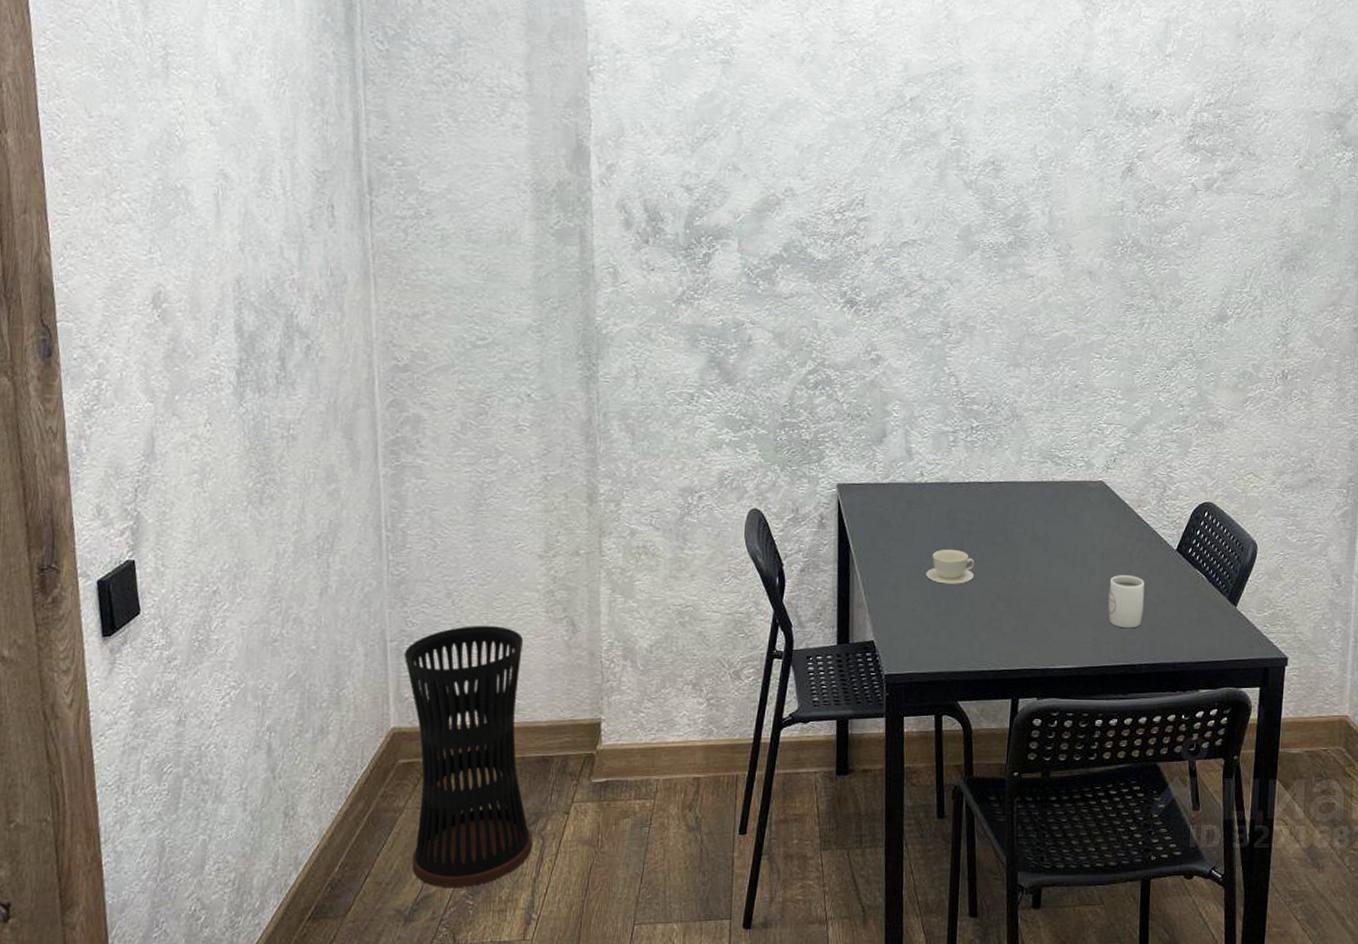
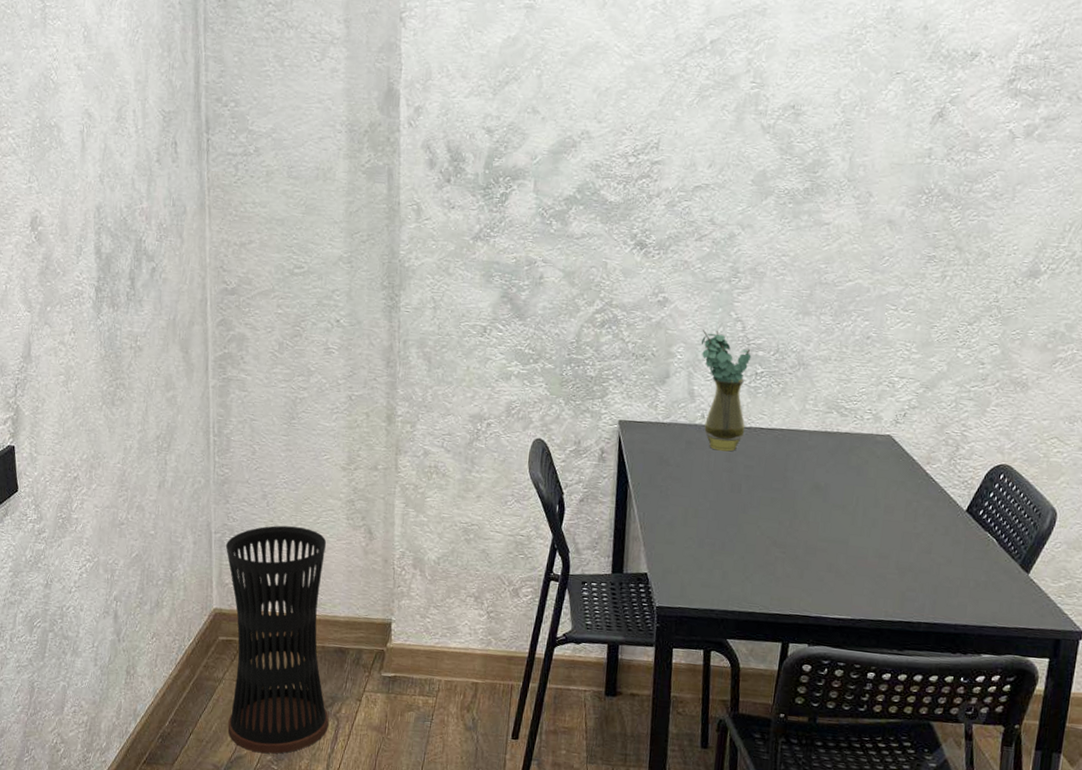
vase: none [916,386,966,508] -> present [701,330,752,452]
teacup: present [926,549,975,584] -> none [702,491,752,526]
mug: present [1108,575,1145,629] -> none [887,531,929,586]

